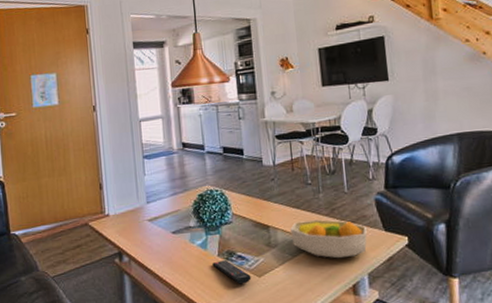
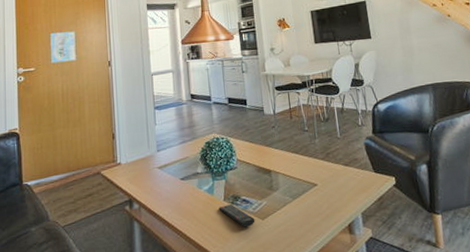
fruit bowl: present [290,219,368,259] -> none [290,163,360,200]

